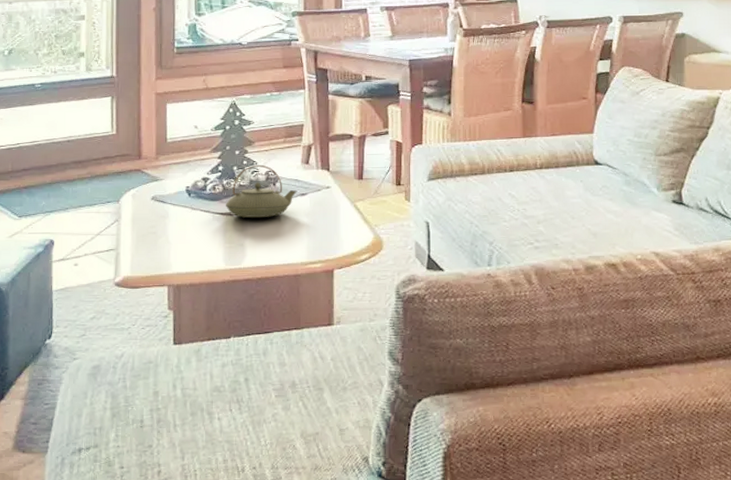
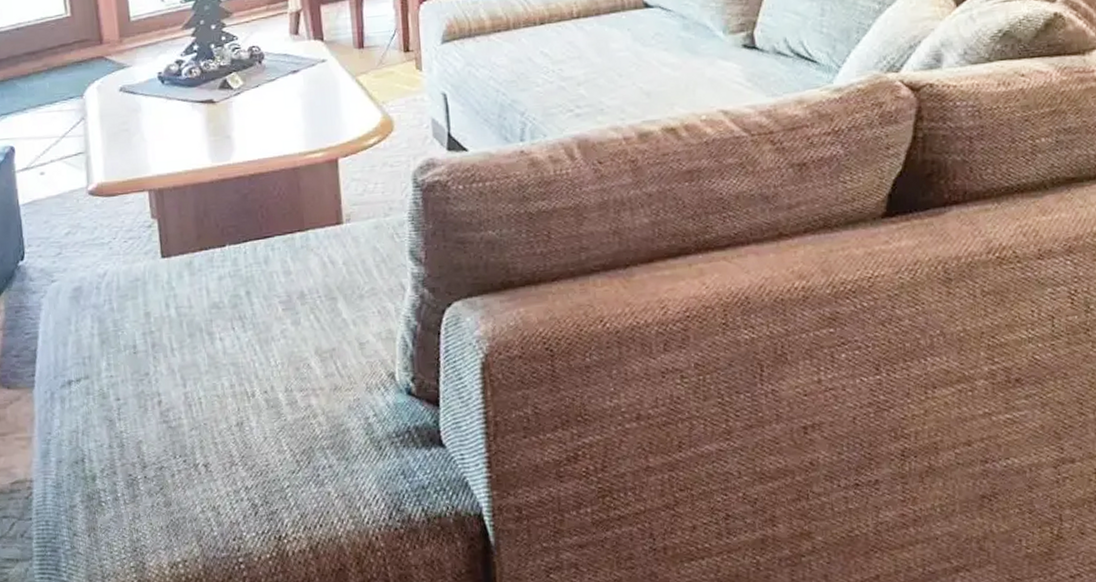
teapot: present [226,164,297,218] -> none [206,39,288,105]

